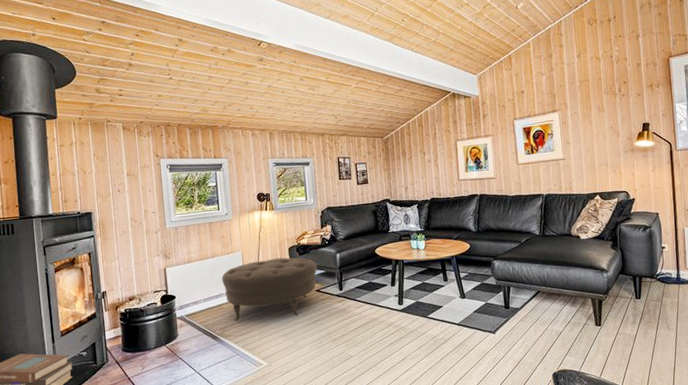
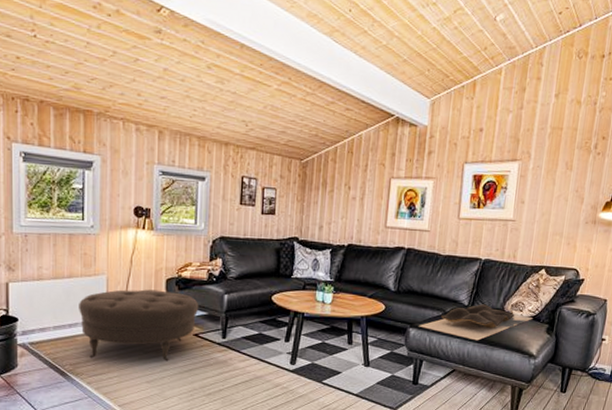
throw blanket: none [500,231,598,264] -> present [418,304,534,341]

